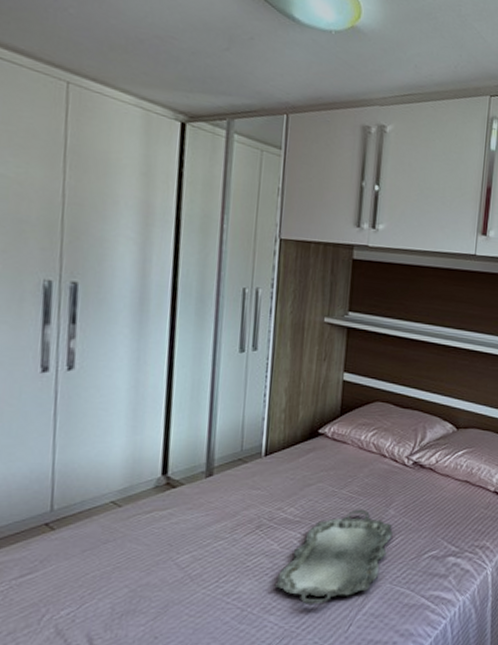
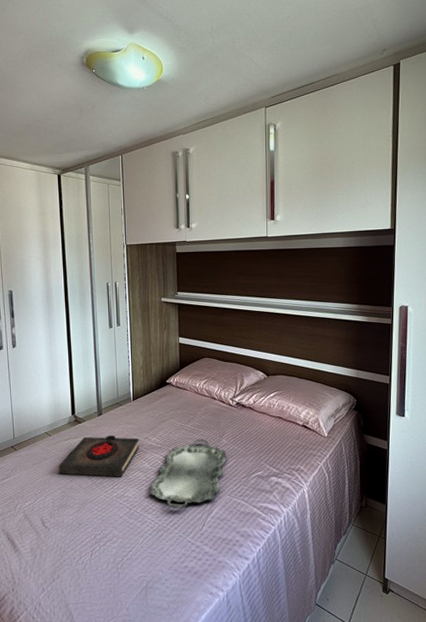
book: none [128,504,268,566] -> present [59,435,139,477]

